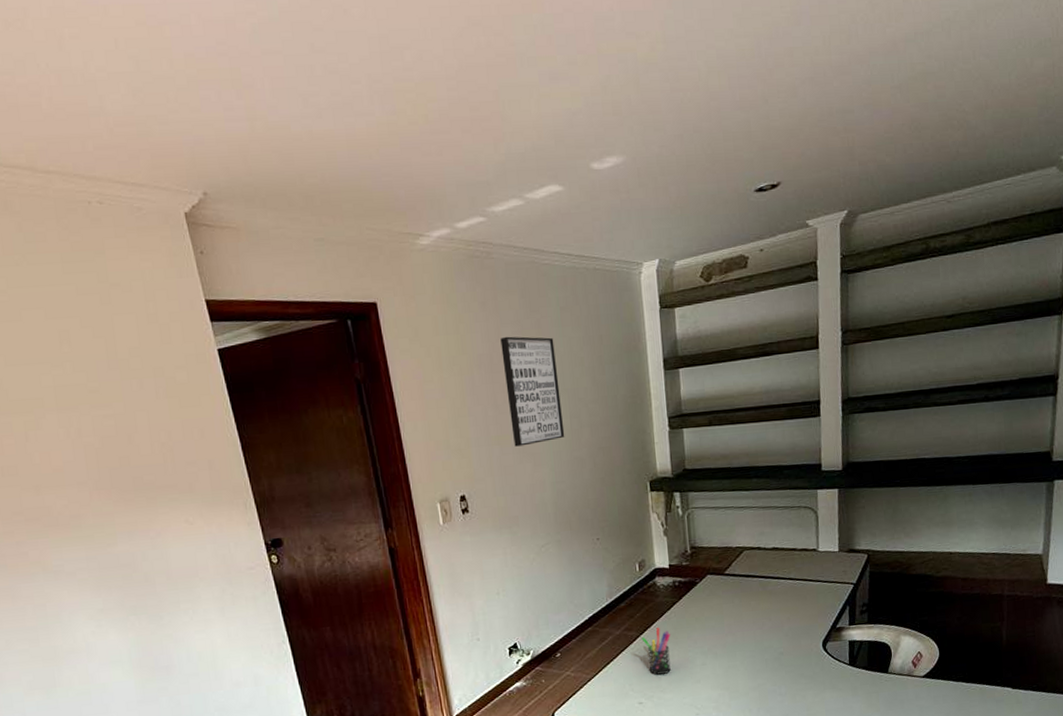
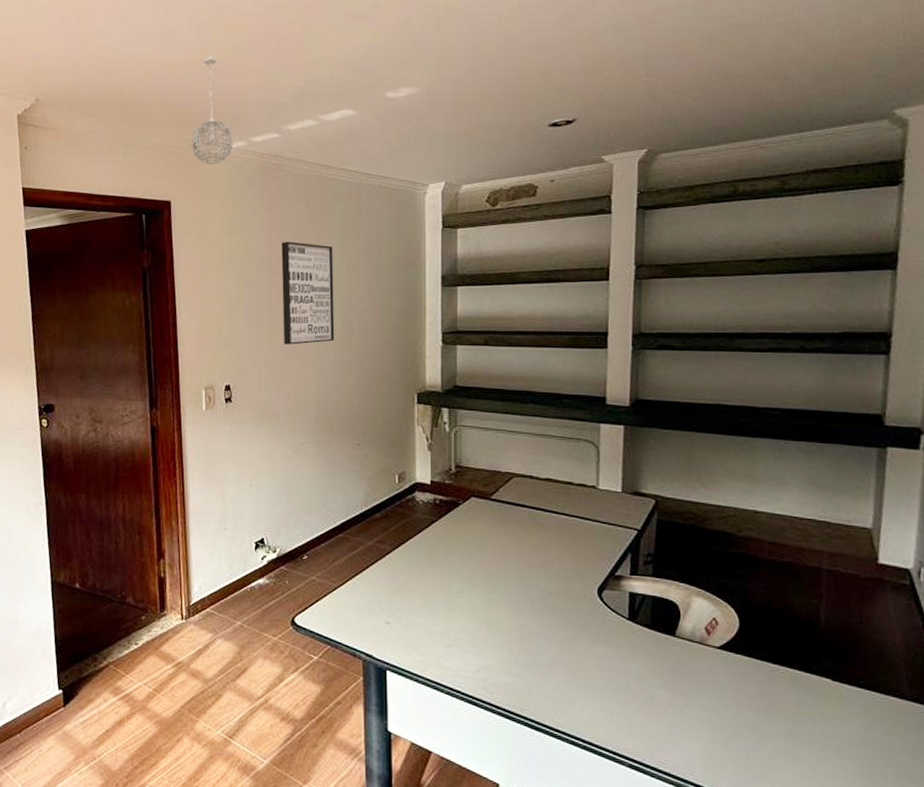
pendant light: none [390,129,437,258] -> present [191,55,234,164]
pen holder: present [641,627,671,675] -> none [394,544,426,596]

